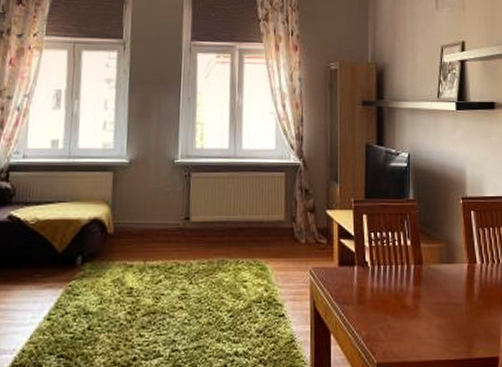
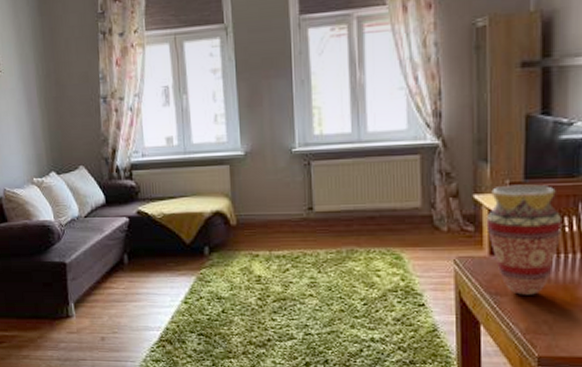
vase: none [336,203,393,304] -> present [486,184,563,295]

